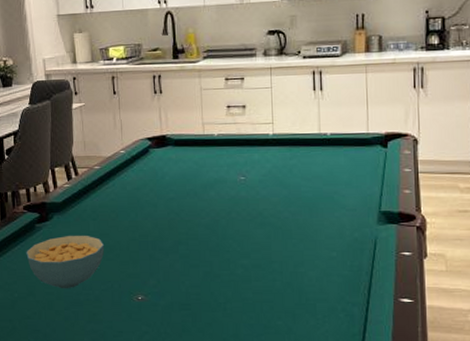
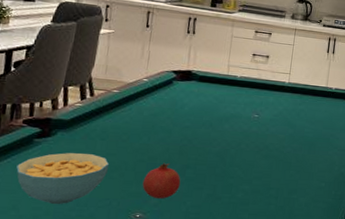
fruit: none [138,239,176,279] -> present [142,162,181,199]

